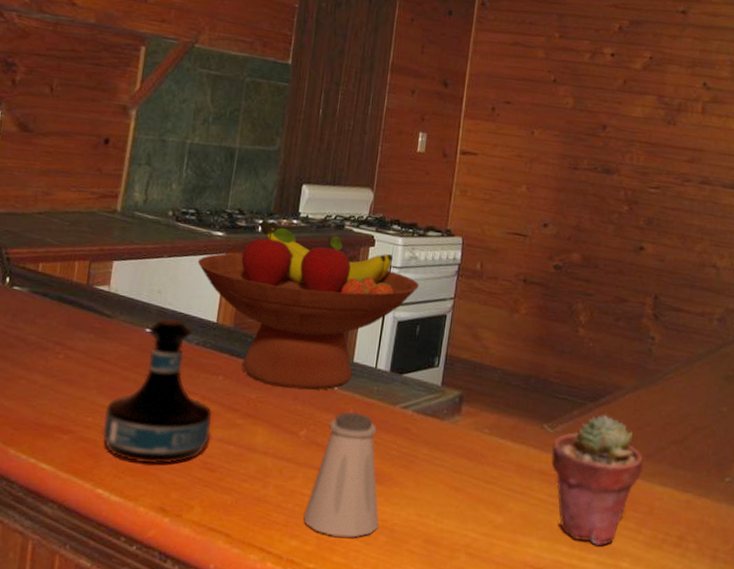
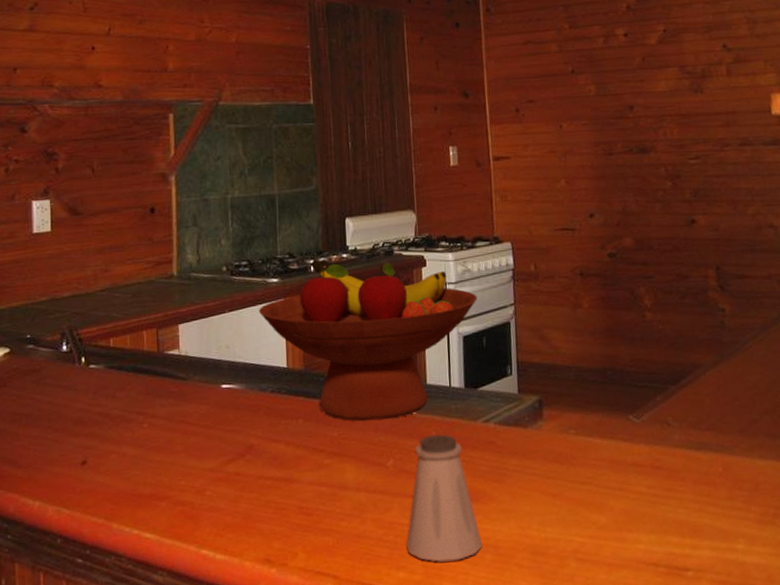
tequila bottle: present [102,317,213,464] -> none [195,370,301,518]
potted succulent: present [551,414,643,546] -> none [640,395,740,531]

